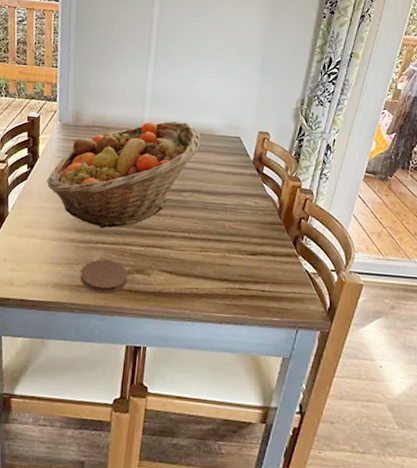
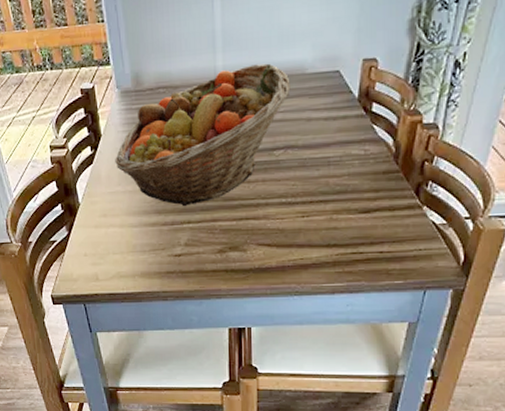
coaster: present [80,259,128,294] -> none [169,241,222,278]

